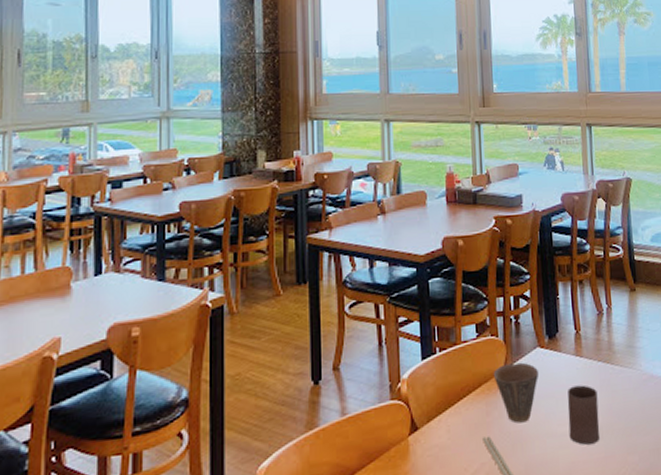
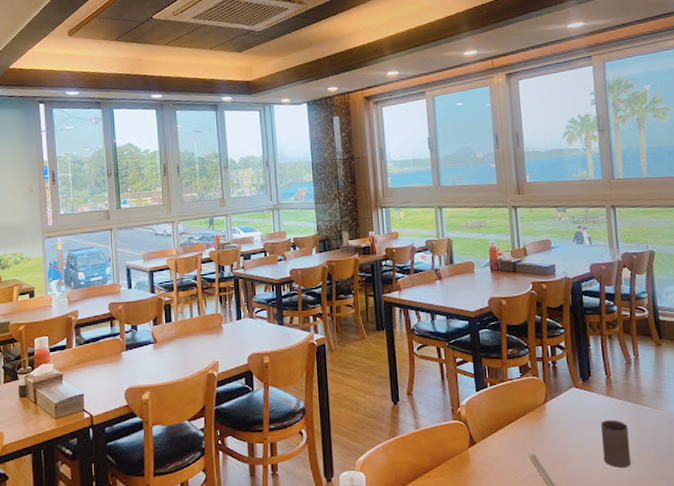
cup: present [493,362,538,424] -> none [535,398,575,446]

